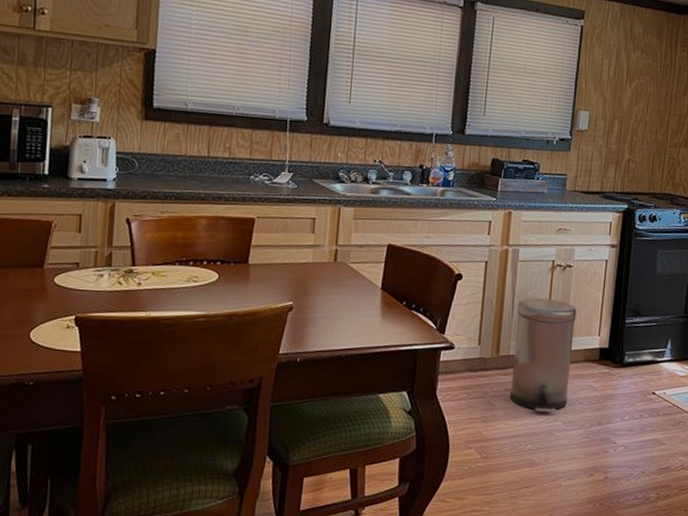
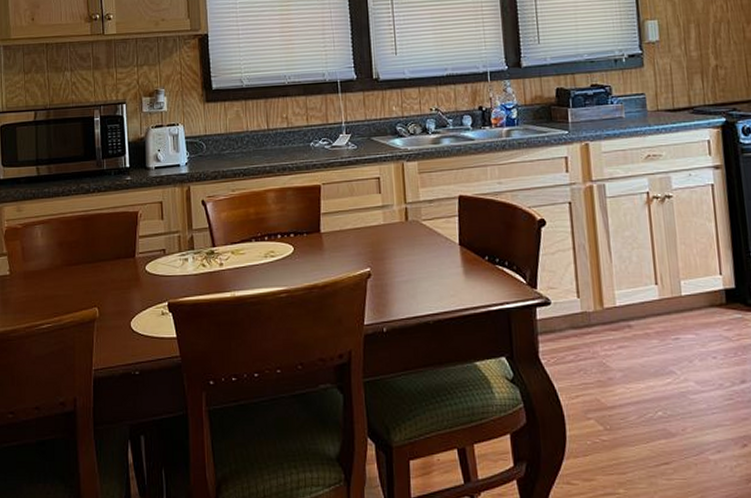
pedal bin: present [510,298,577,412] -> none [615,237,697,371]

